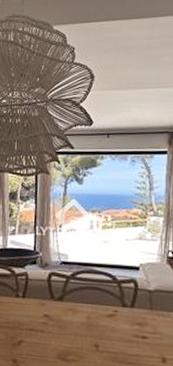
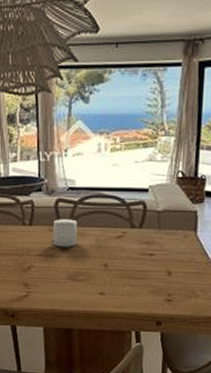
candle: none [45,293,69,323] -> present [54,219,77,247]

